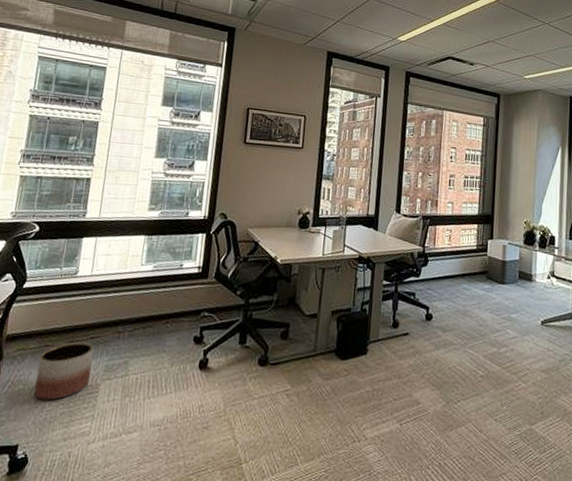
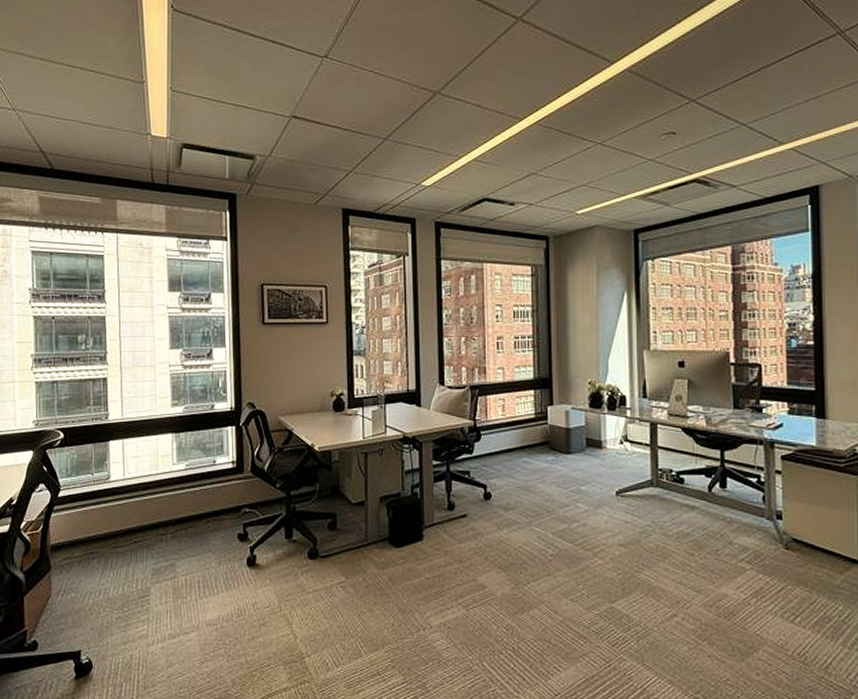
planter: present [34,342,94,401] -> none [86,547,140,606]

